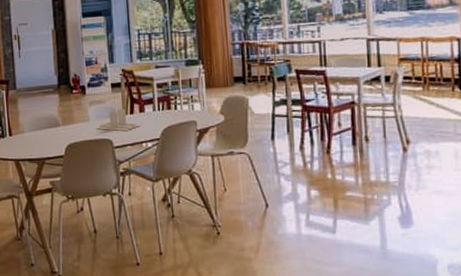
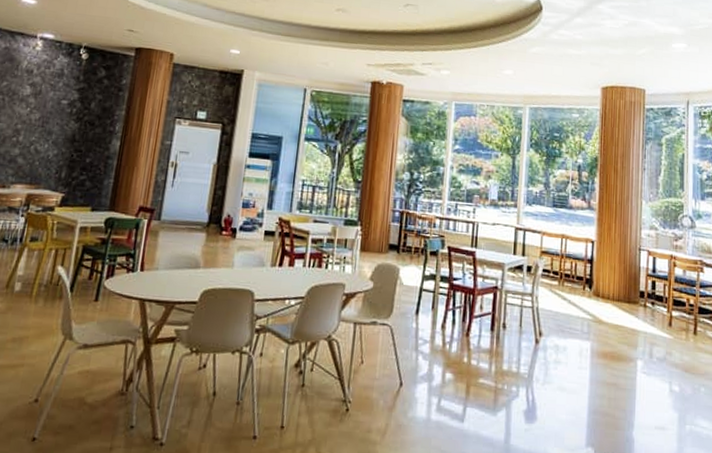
napkin holder: present [96,109,140,132] -> none [239,259,287,285]

